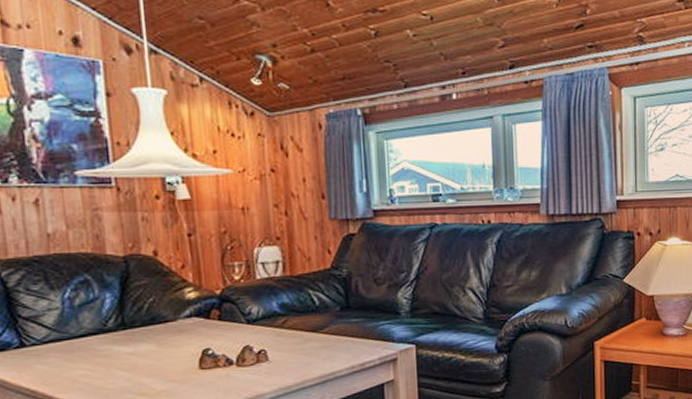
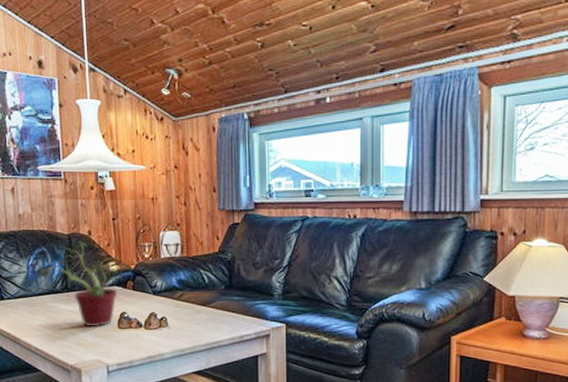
potted plant: none [77,265,198,371] -> present [37,242,118,326]

